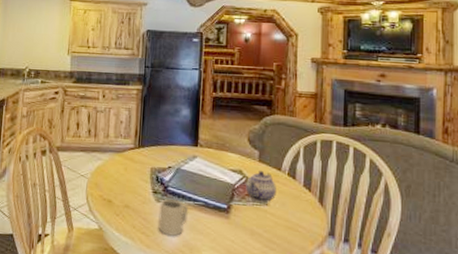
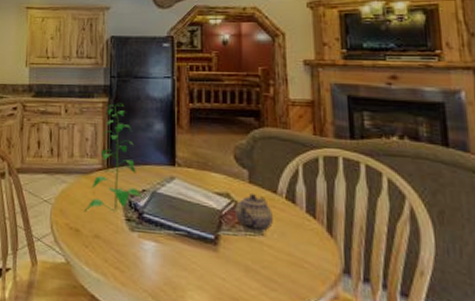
plant: none [116,90,170,186] -> present [84,102,145,212]
cup: present [158,199,189,237] -> none [134,228,169,273]

